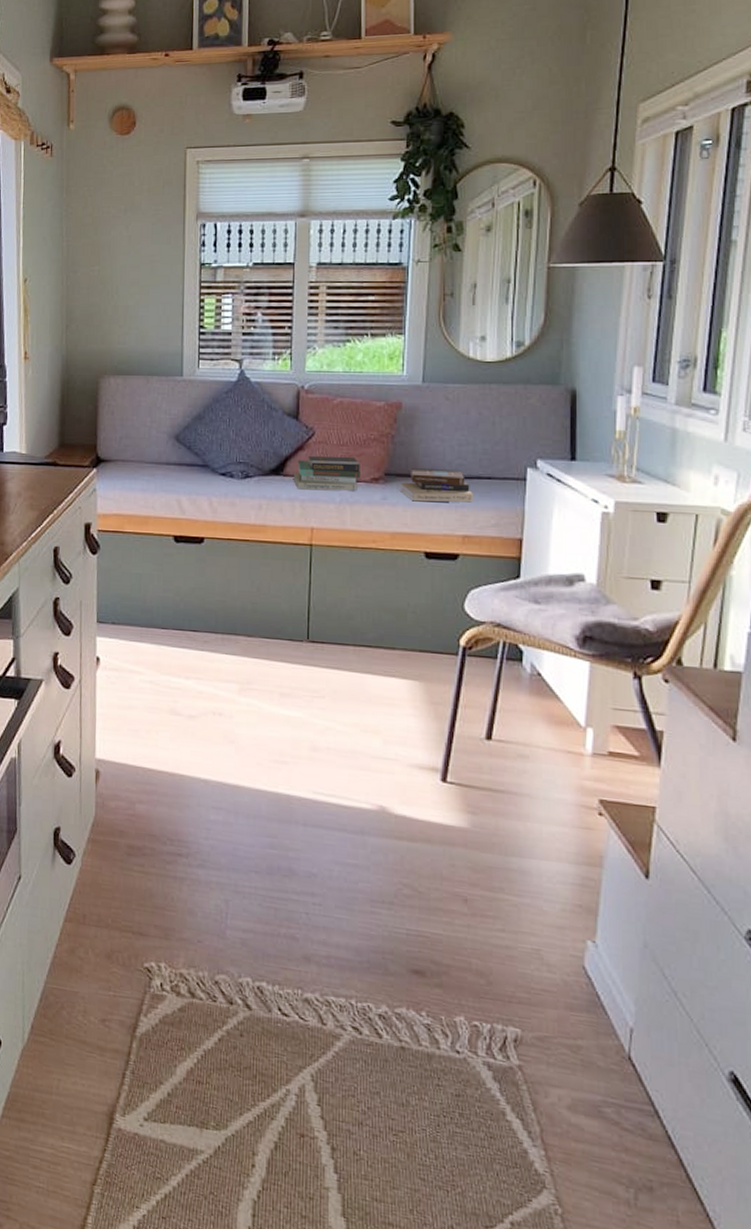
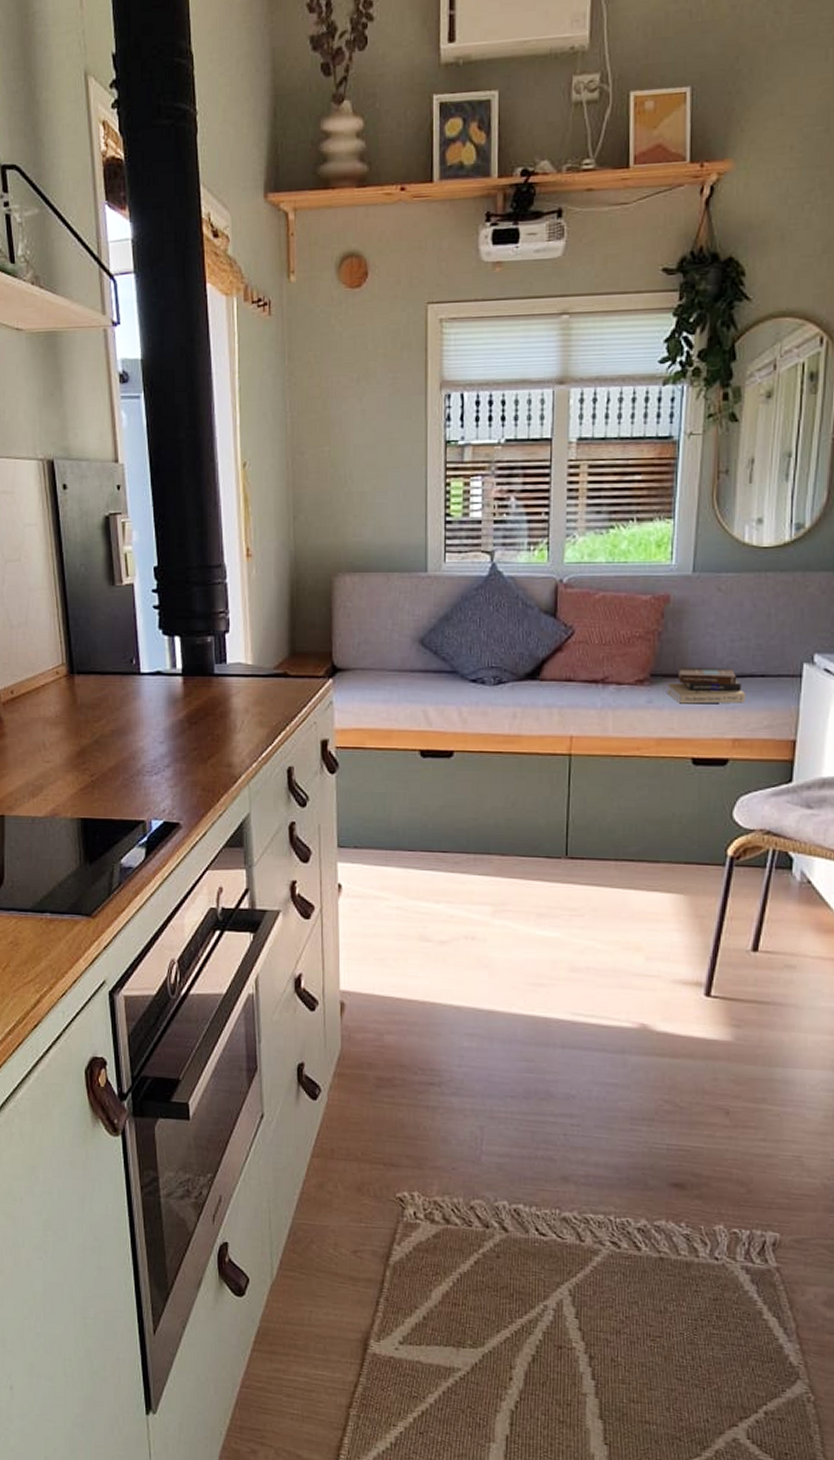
books: present [293,456,360,491] -> none [550,657,624,695]

